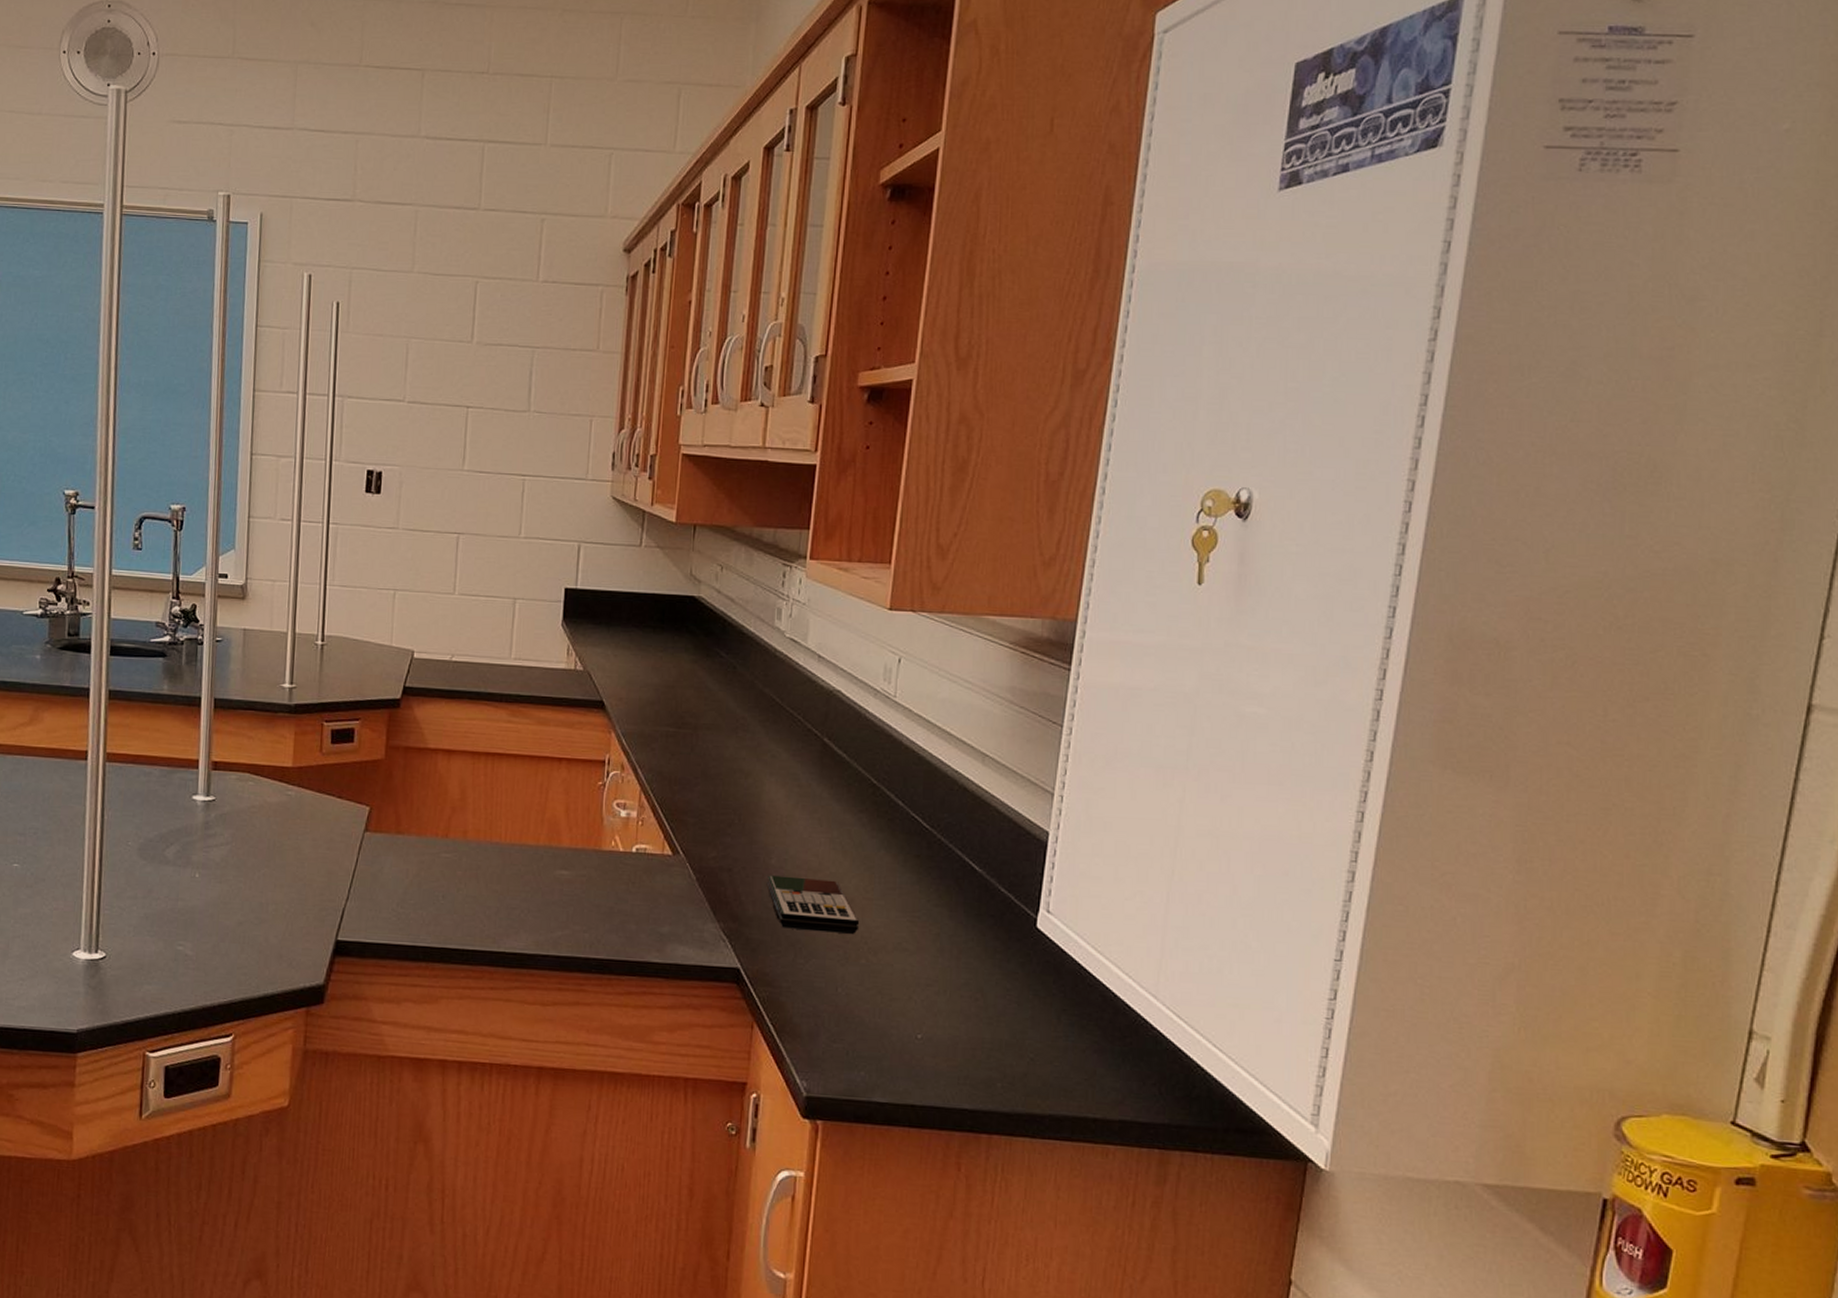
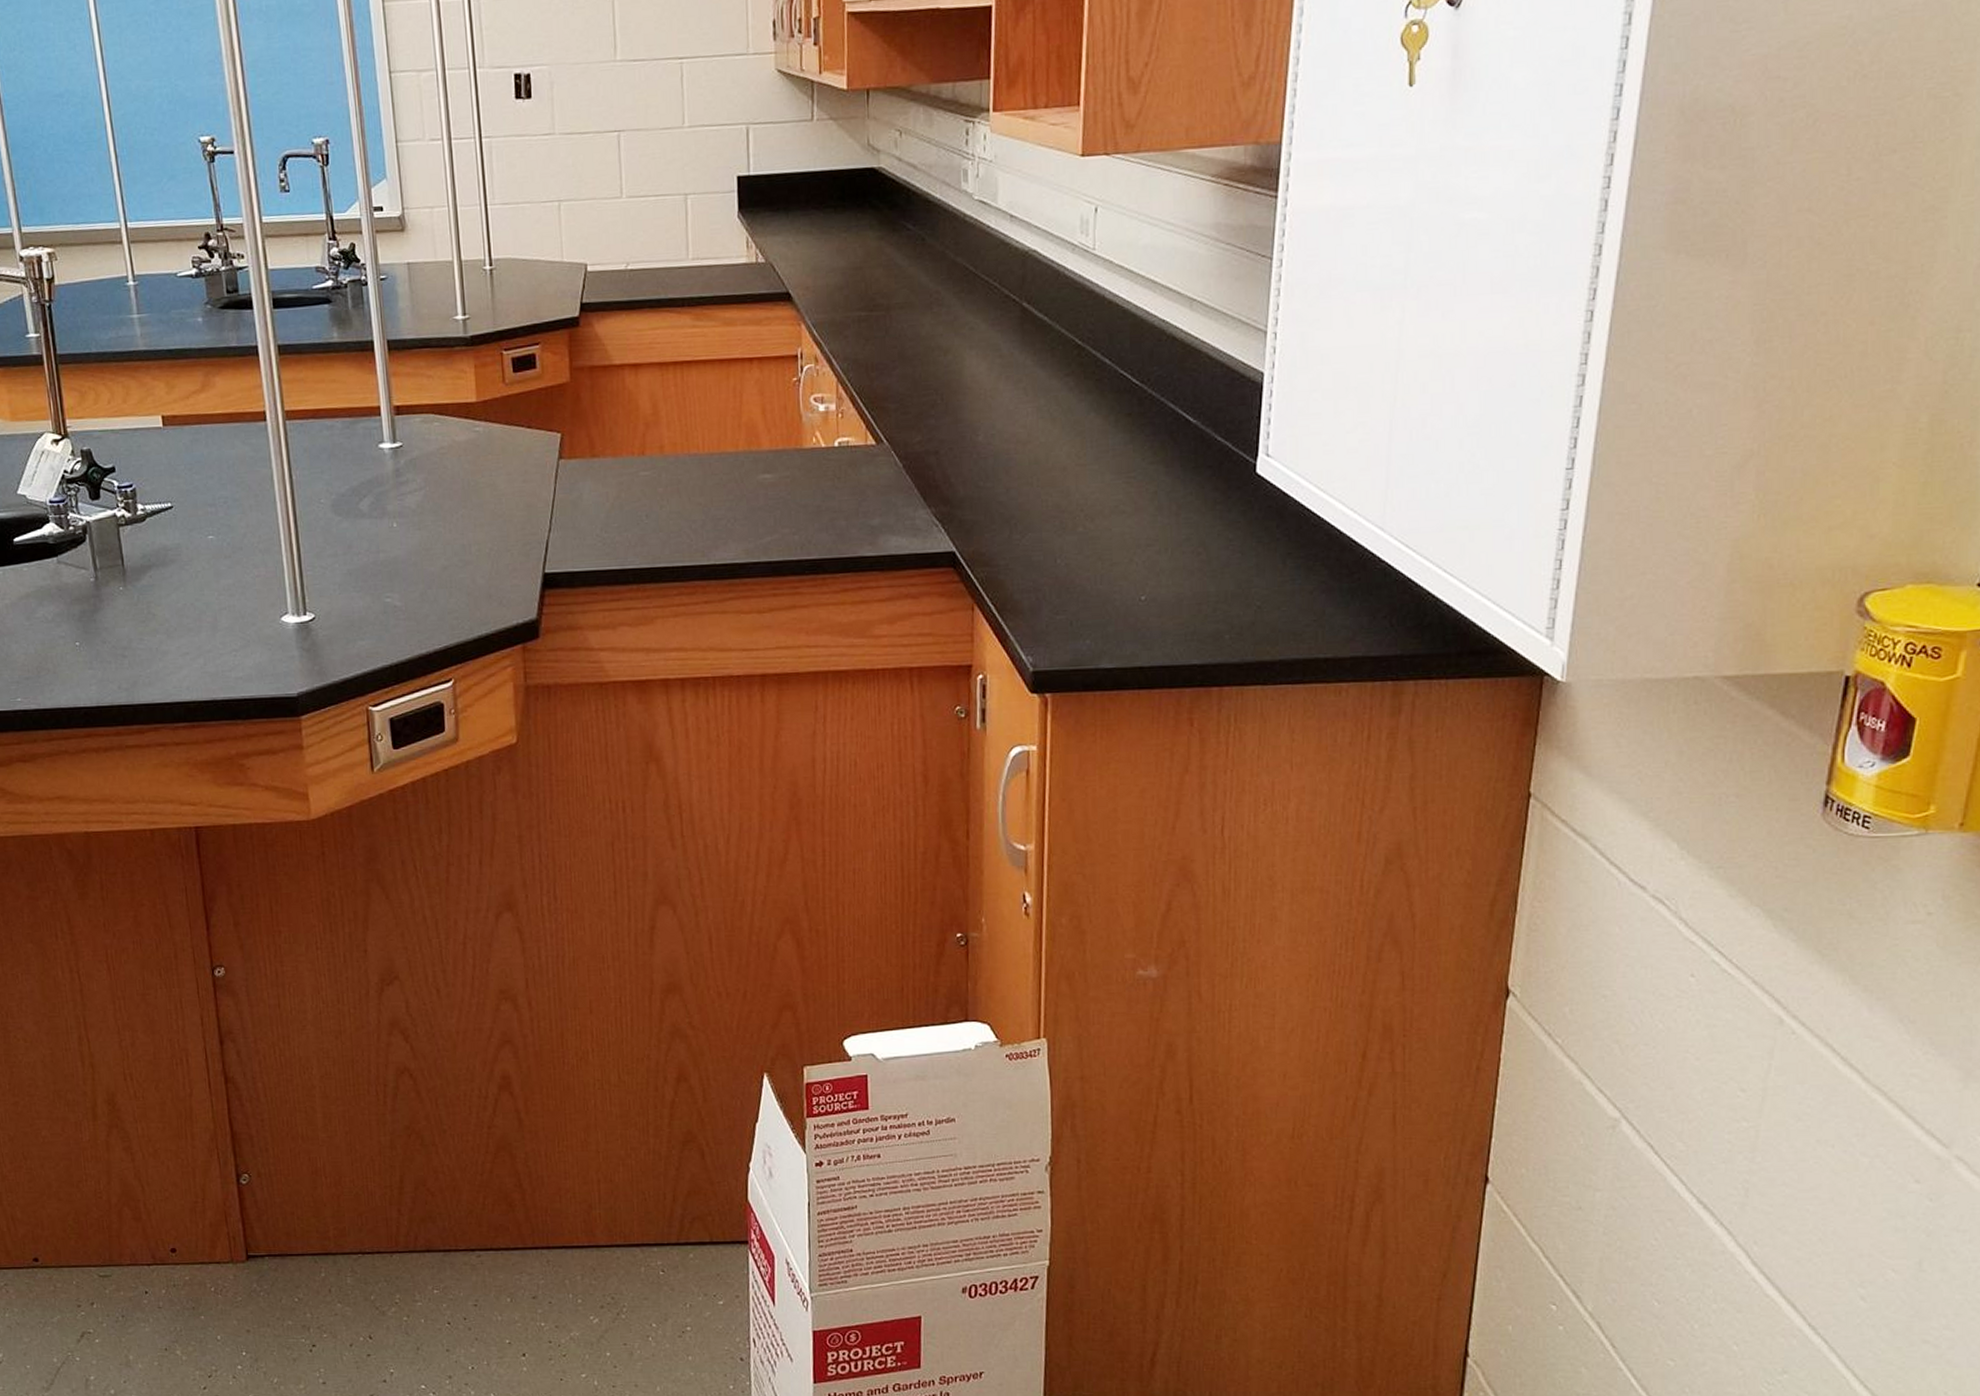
calculator: present [766,875,860,934] -> none [975,450,1074,506]

